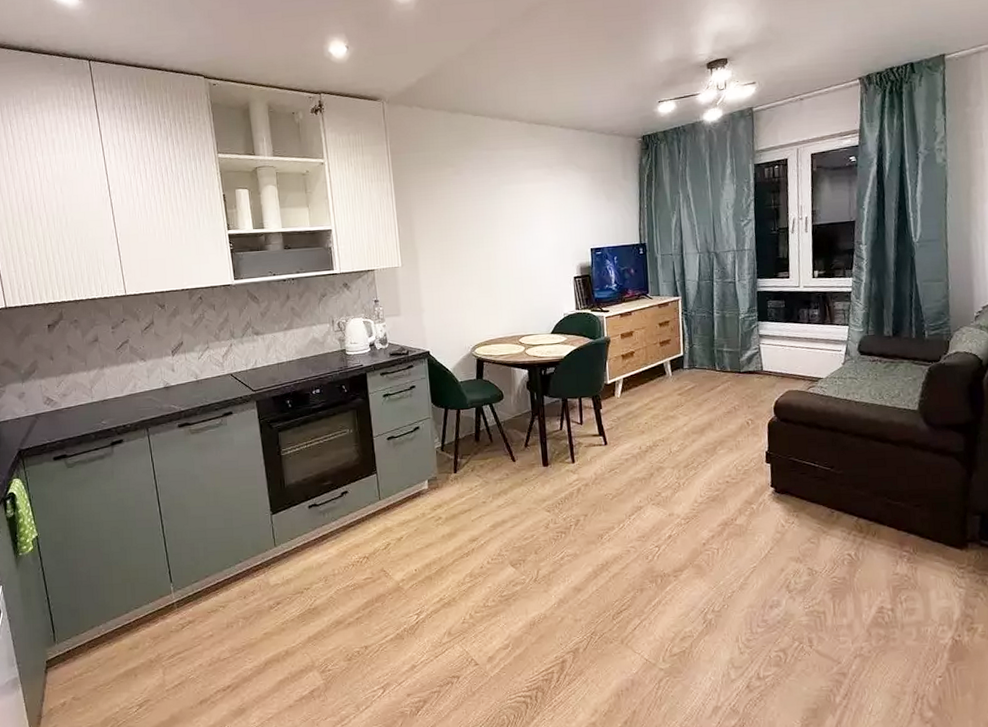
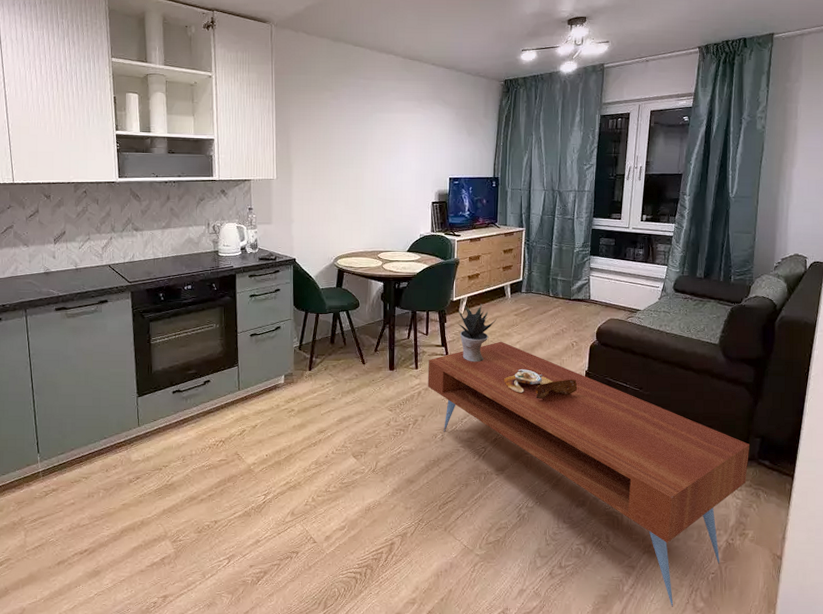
coffee table: none [585,425,969,719] -> present [428,341,749,607]
potted plant: none [614,385,658,451] -> present [458,304,497,362]
soup bowl: none [673,454,759,488] -> present [504,369,578,399]

